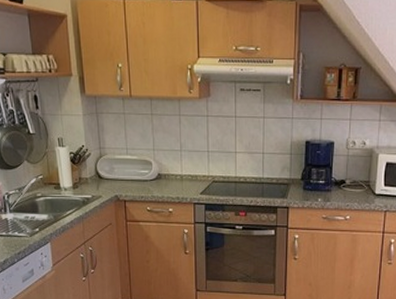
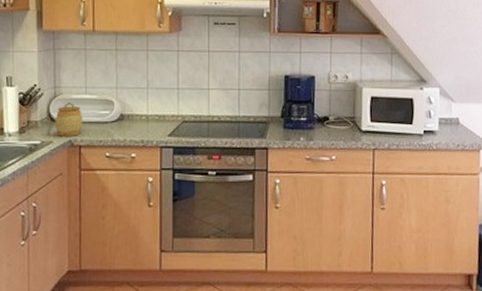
jar: none [102,161,126,192] -> present [54,101,83,137]

